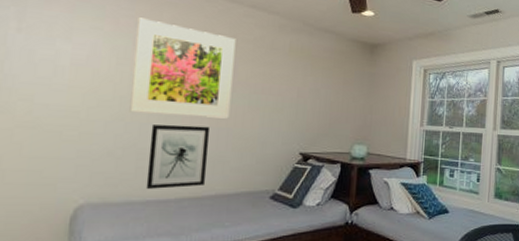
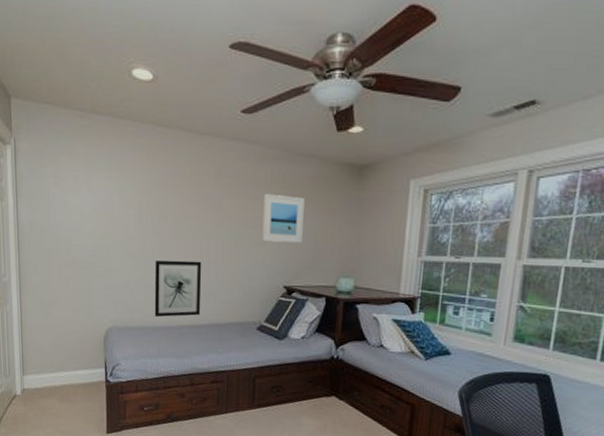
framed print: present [129,17,236,119] -> none [137,163,220,254]
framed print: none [278,61,322,111] -> present [262,193,305,243]

